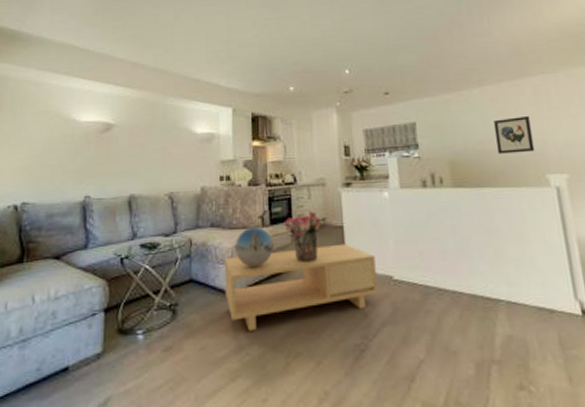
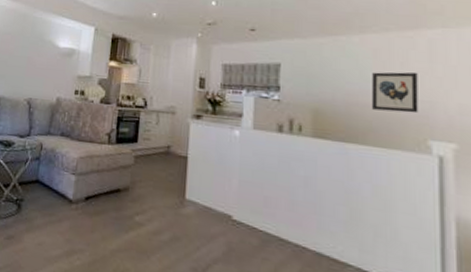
coffee table: present [224,243,378,331] -> none [65,166,216,242]
decorative sphere: present [235,227,273,268] -> none [80,142,117,181]
bouquet: present [284,211,324,262] -> none [129,136,169,186]

